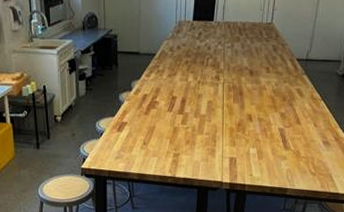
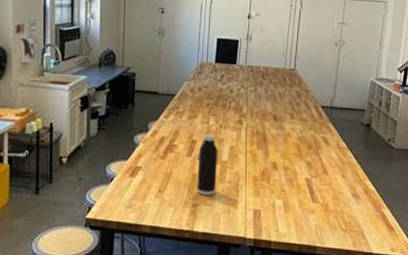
water bottle: none [178,91,197,146] -> present [197,134,218,195]

